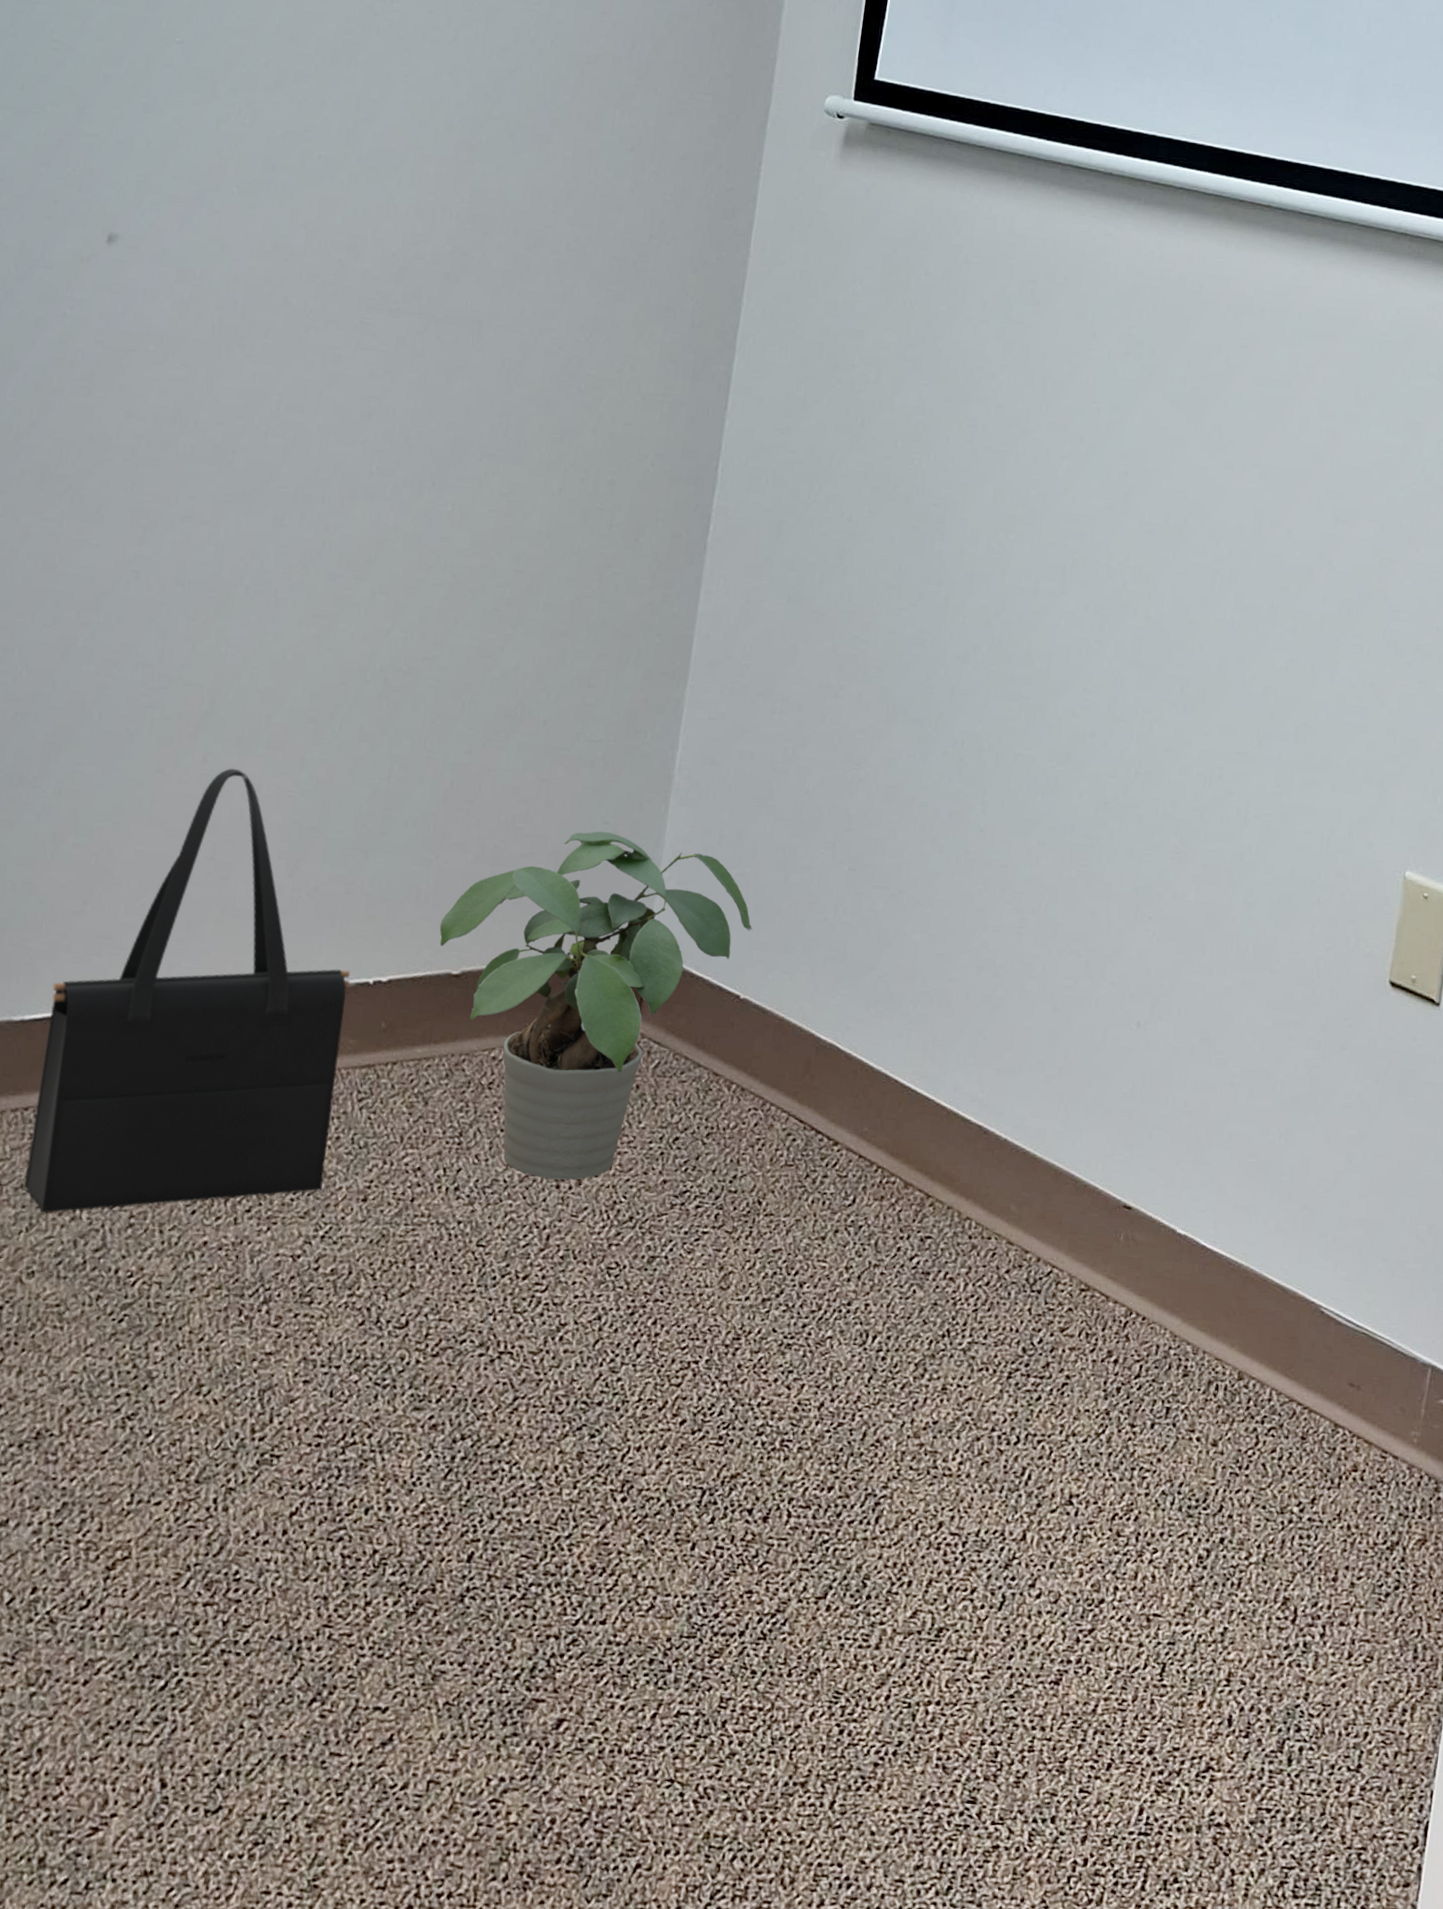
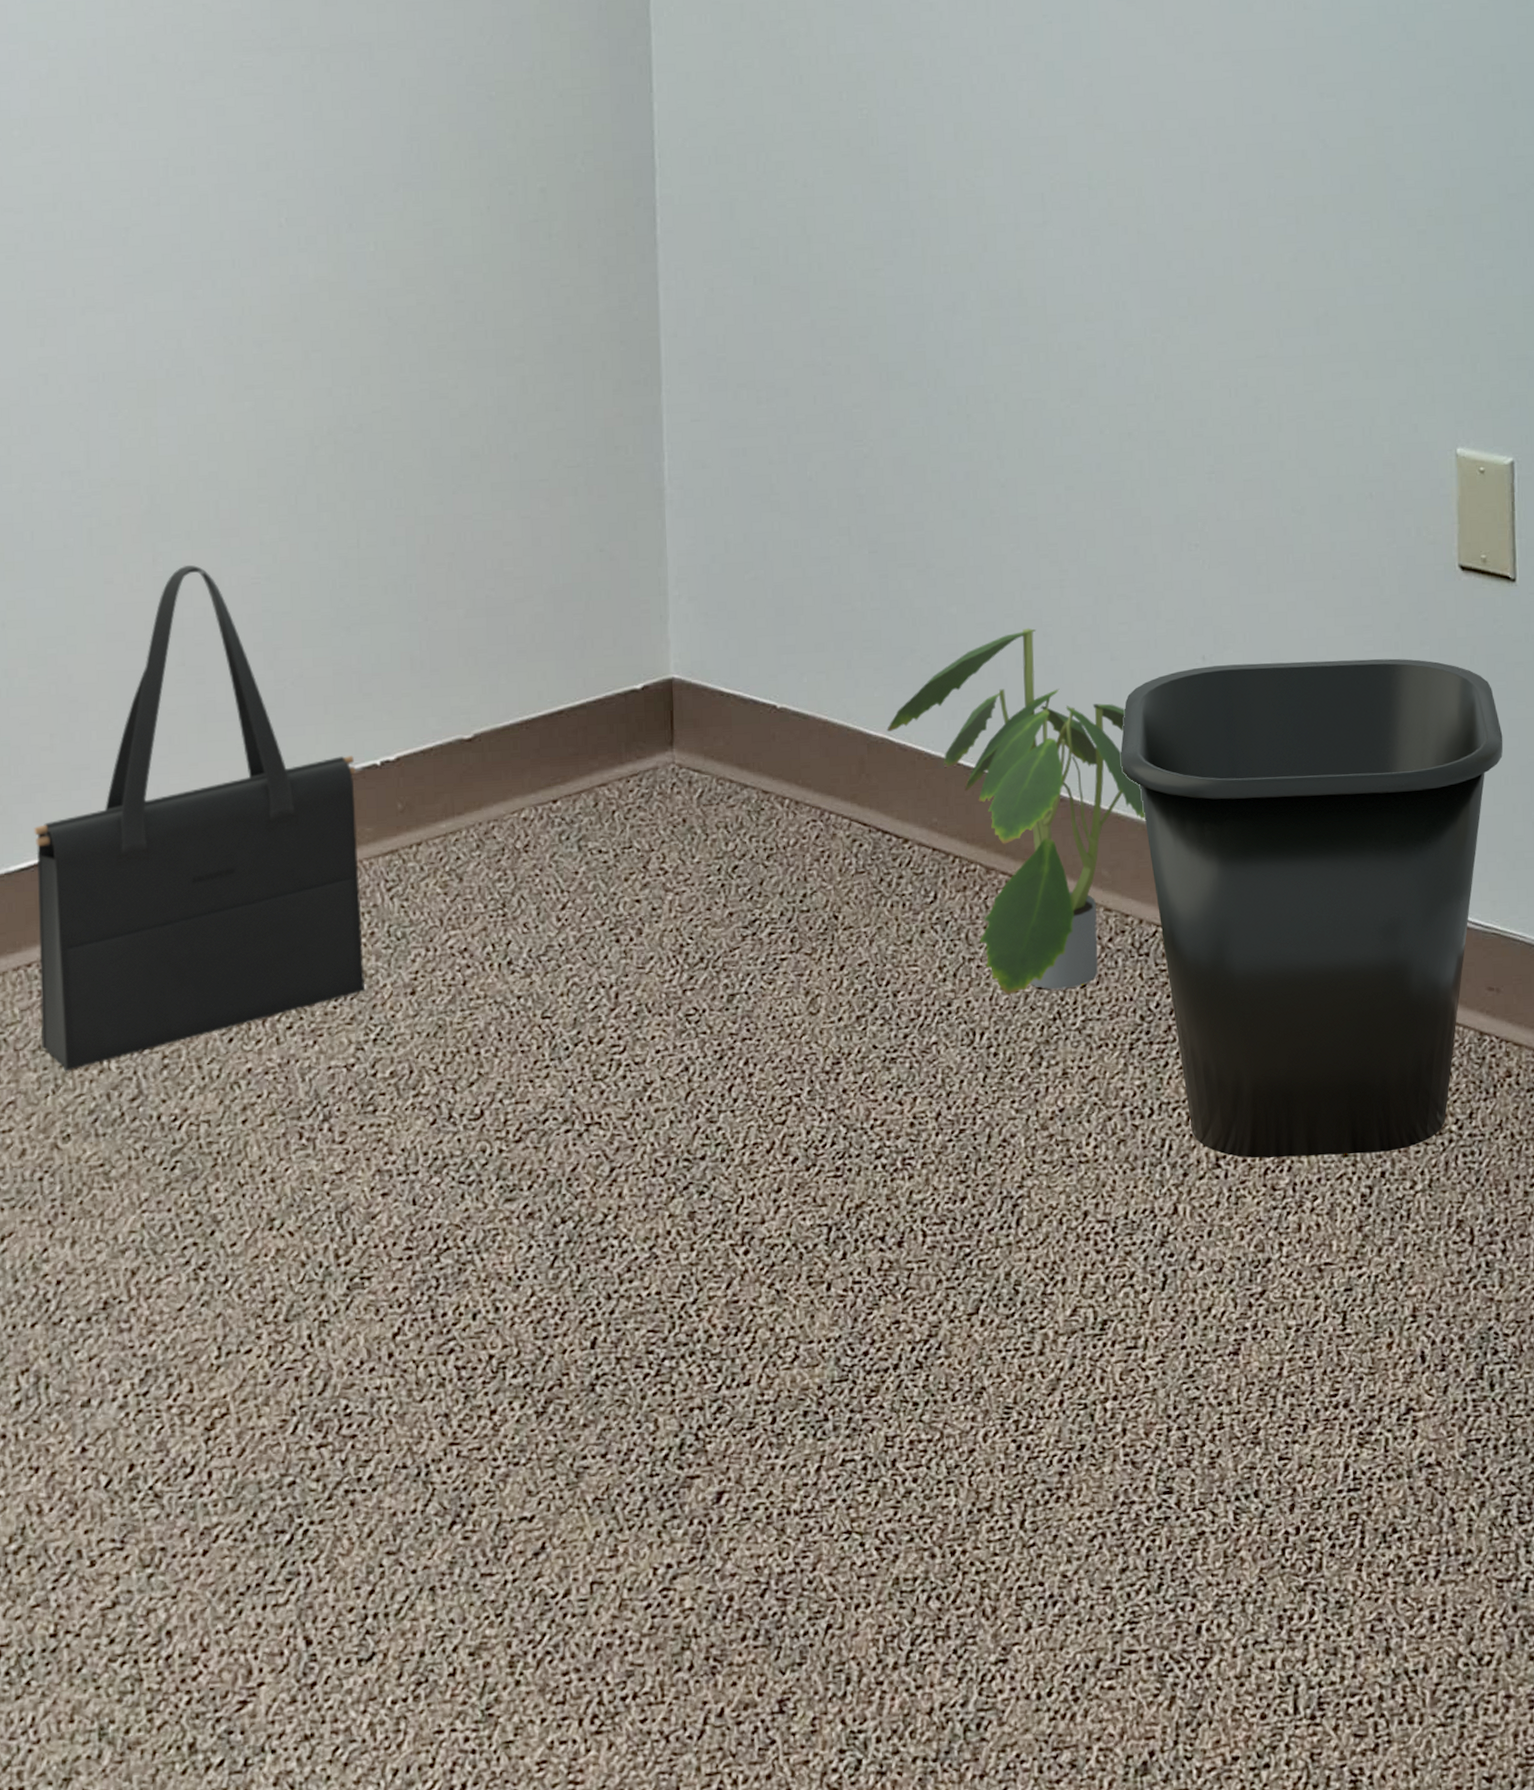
potted plant: present [439,831,752,1180] -> none [441,560,777,935]
plant: none [836,966,1061,1310] -> present [887,627,1146,995]
waste bin: none [1045,1032,1404,1521] -> present [1121,658,1504,1159]

